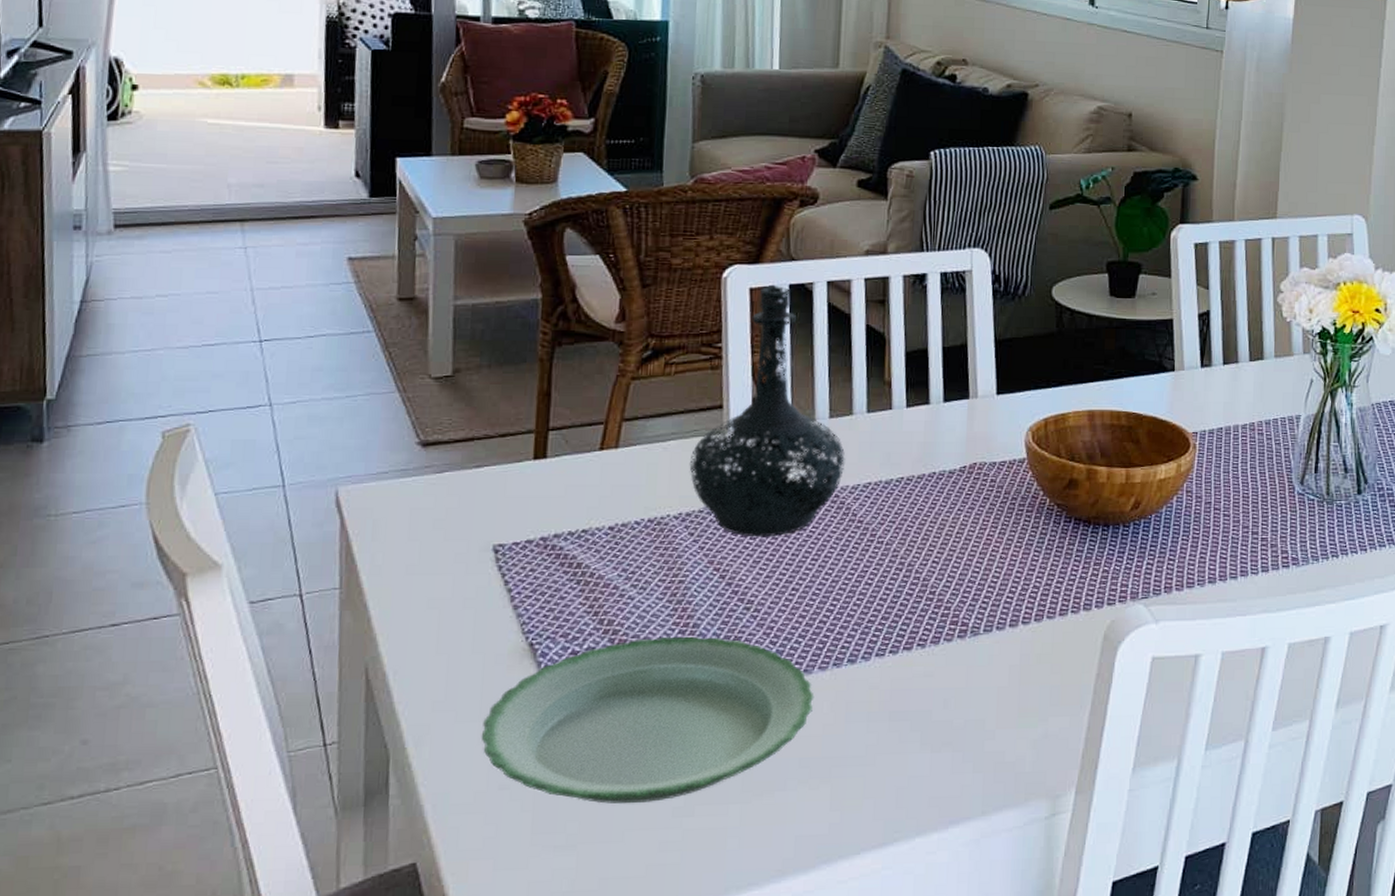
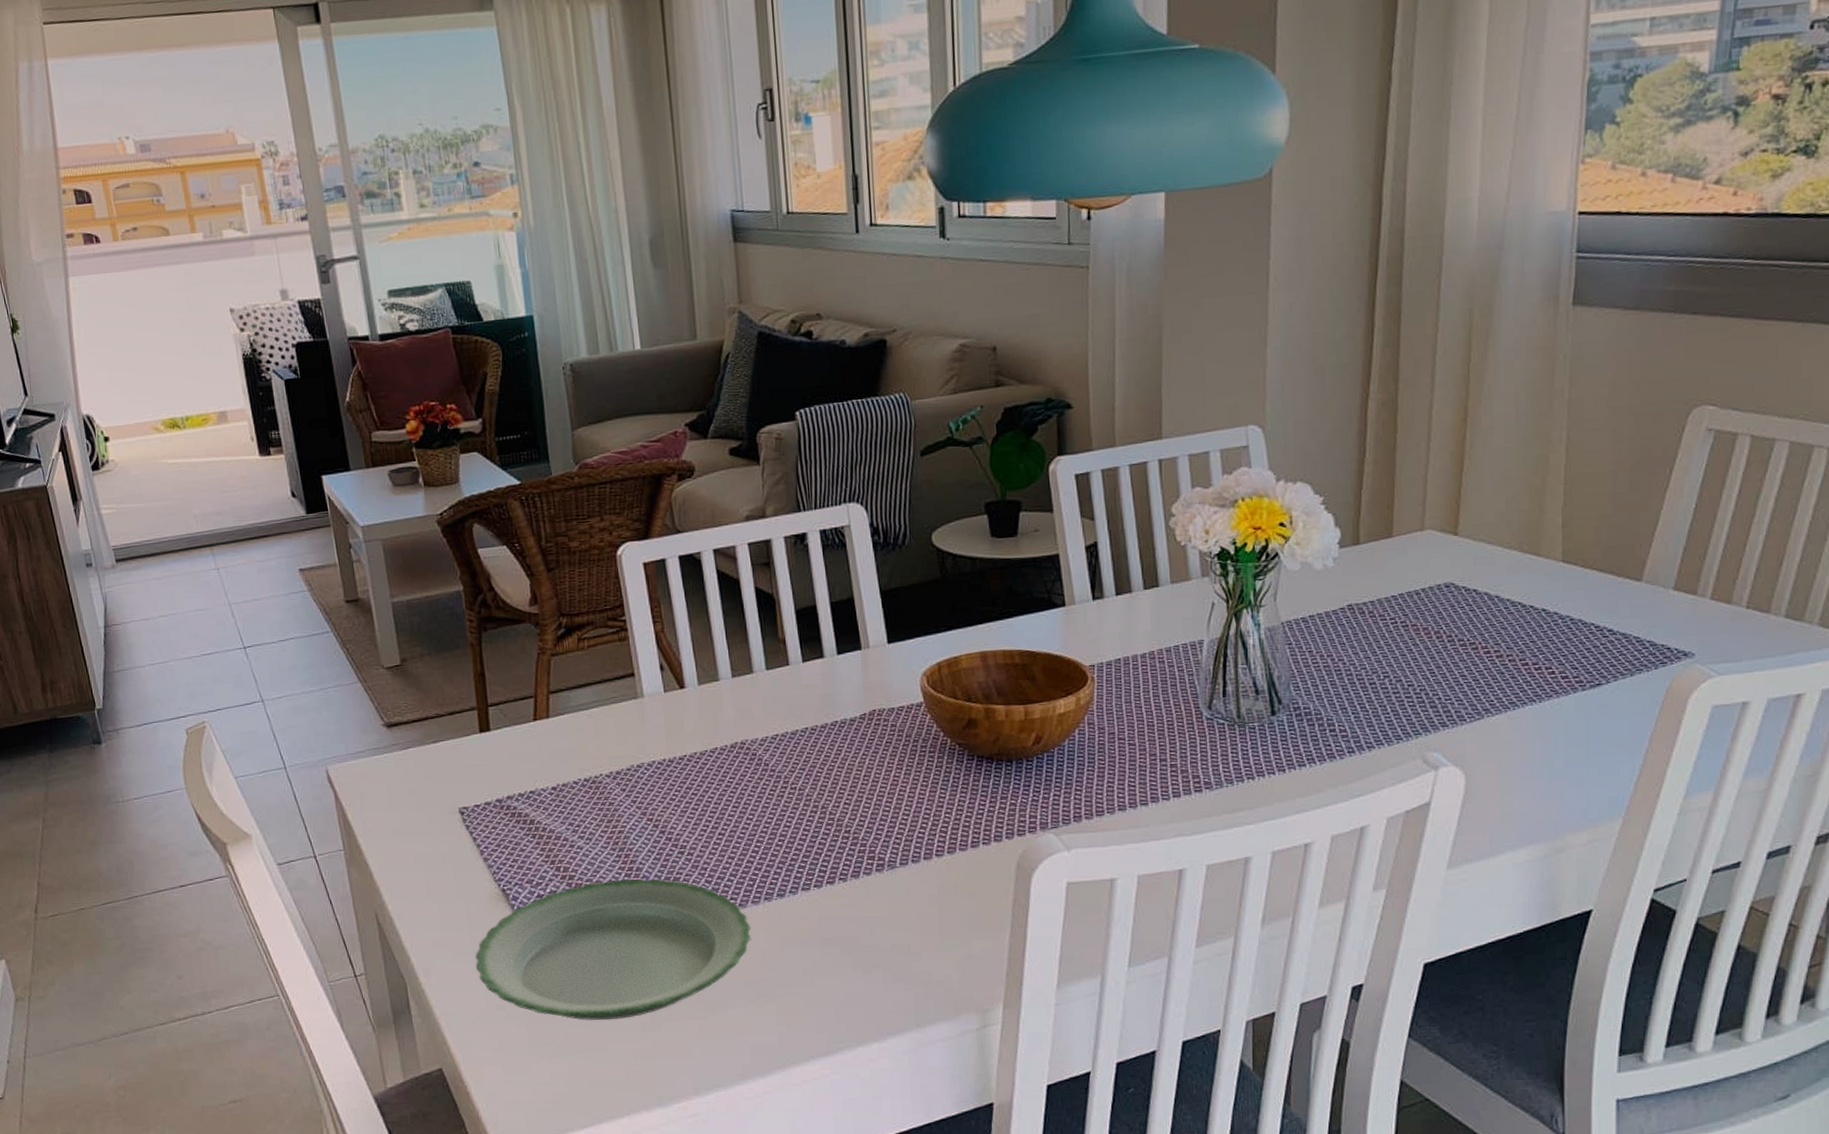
bottle: present [689,287,846,537] -> none [612,559,752,790]

